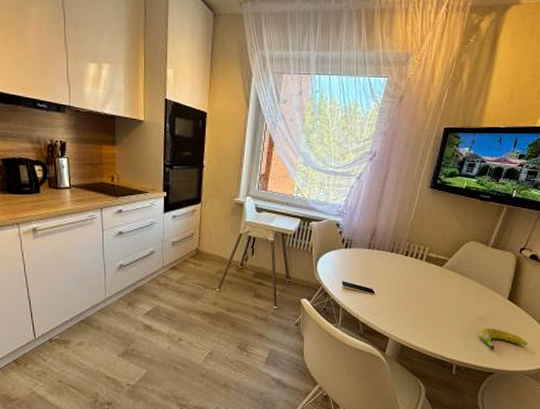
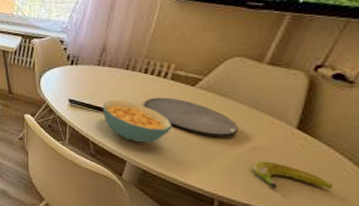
cereal bowl: none [371,281,425,319] -> present [102,100,172,143]
plate: none [405,277,471,310] -> present [144,97,238,137]

